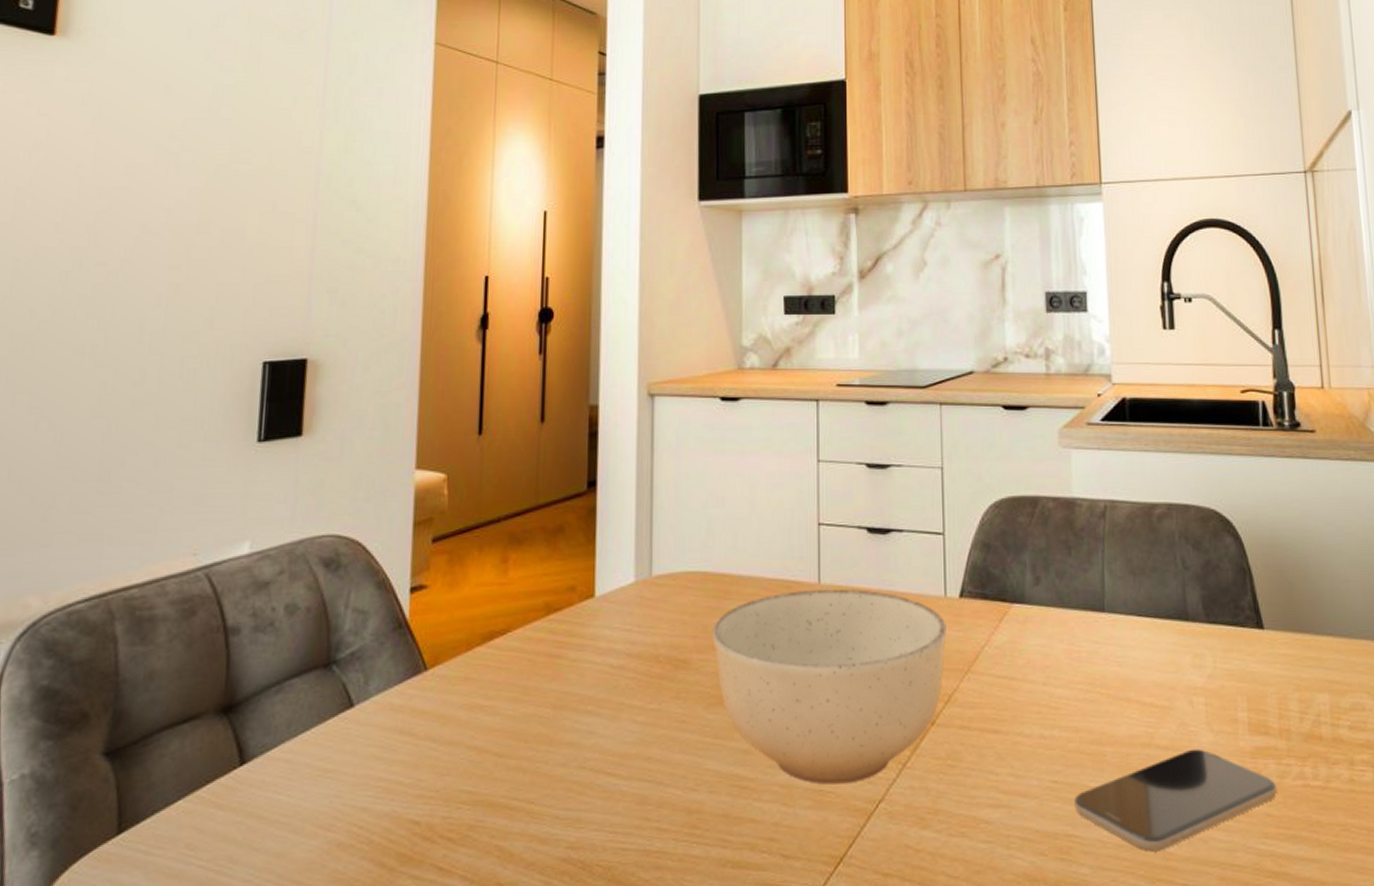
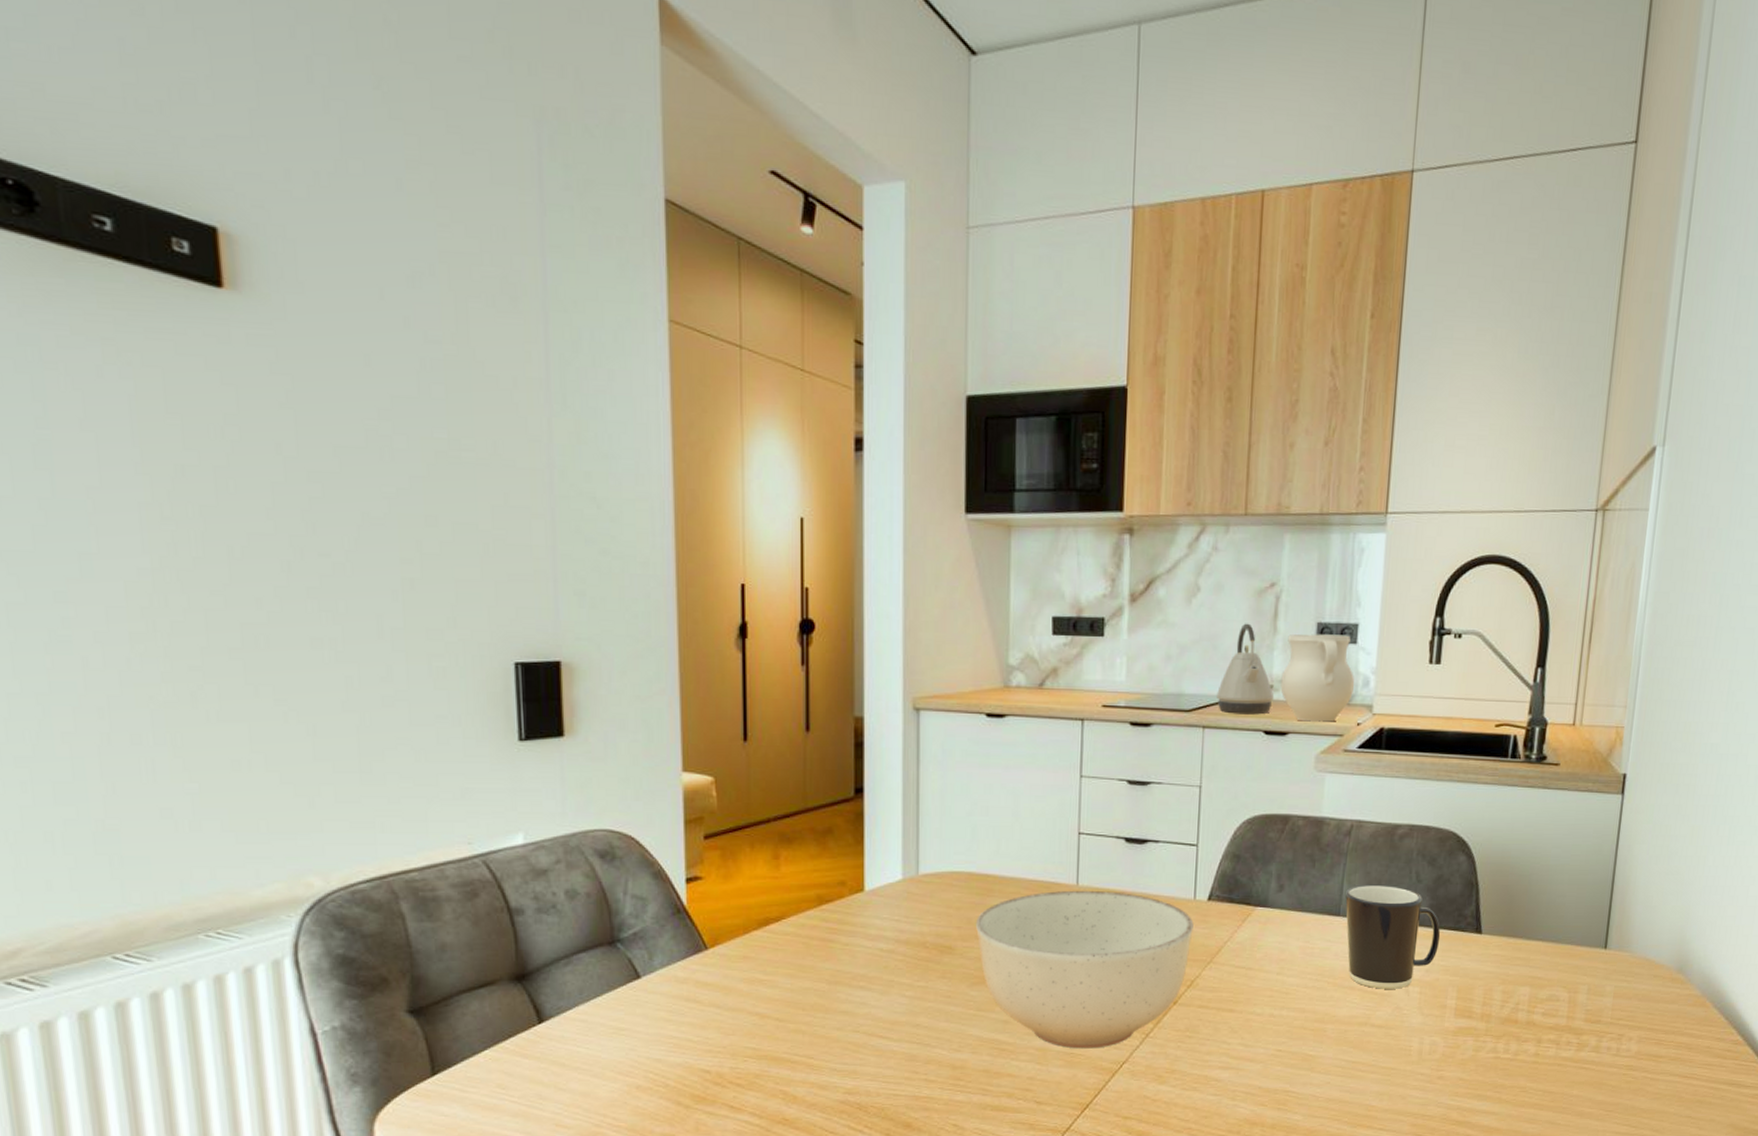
kettle: none [951,295,1010,389] -> present [1217,623,1274,715]
ceramic jug: none [1015,303,1091,396] -> present [1280,634,1355,723]
smartphone: present [1074,748,1277,852] -> none [1294,1027,1472,1104]
mug: none [1108,573,1219,700] -> present [1345,884,1441,989]

